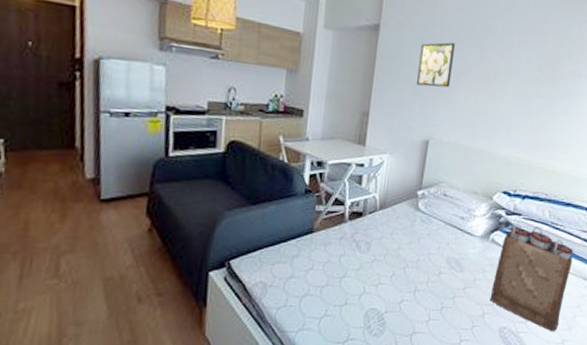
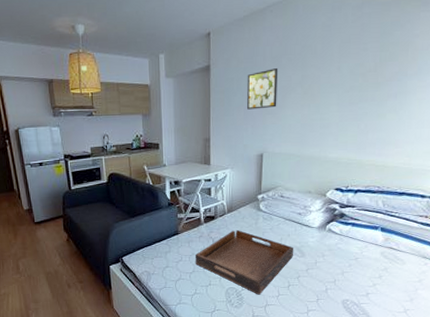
serving tray: none [331,233,452,319] -> present [196,230,294,295]
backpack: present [490,224,574,332] -> none [331,215,411,303]

